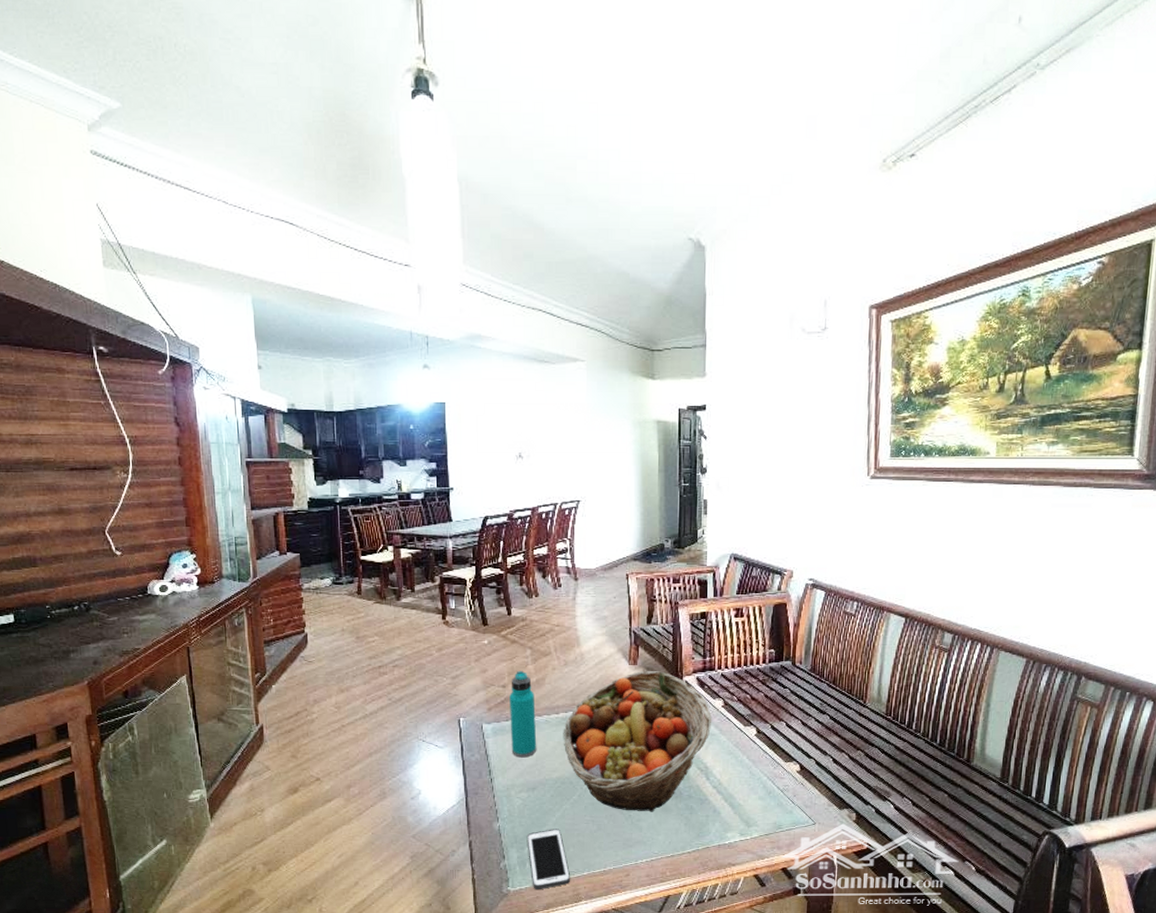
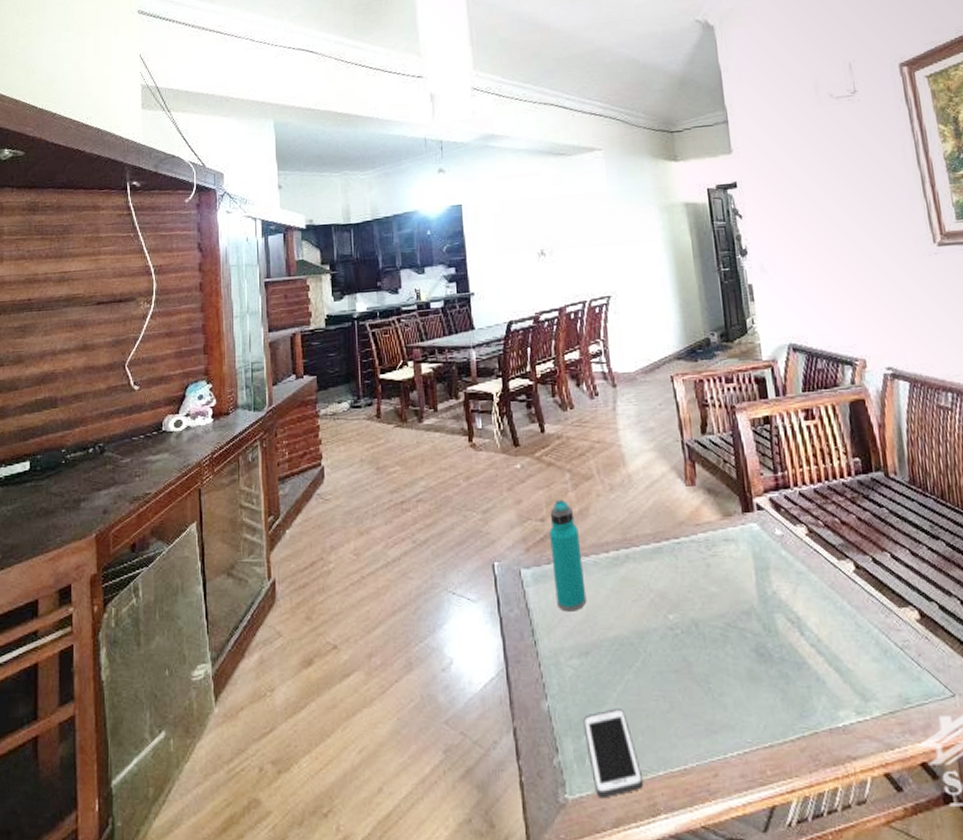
fruit basket: present [563,670,712,812] -> none [615,491,797,683]

